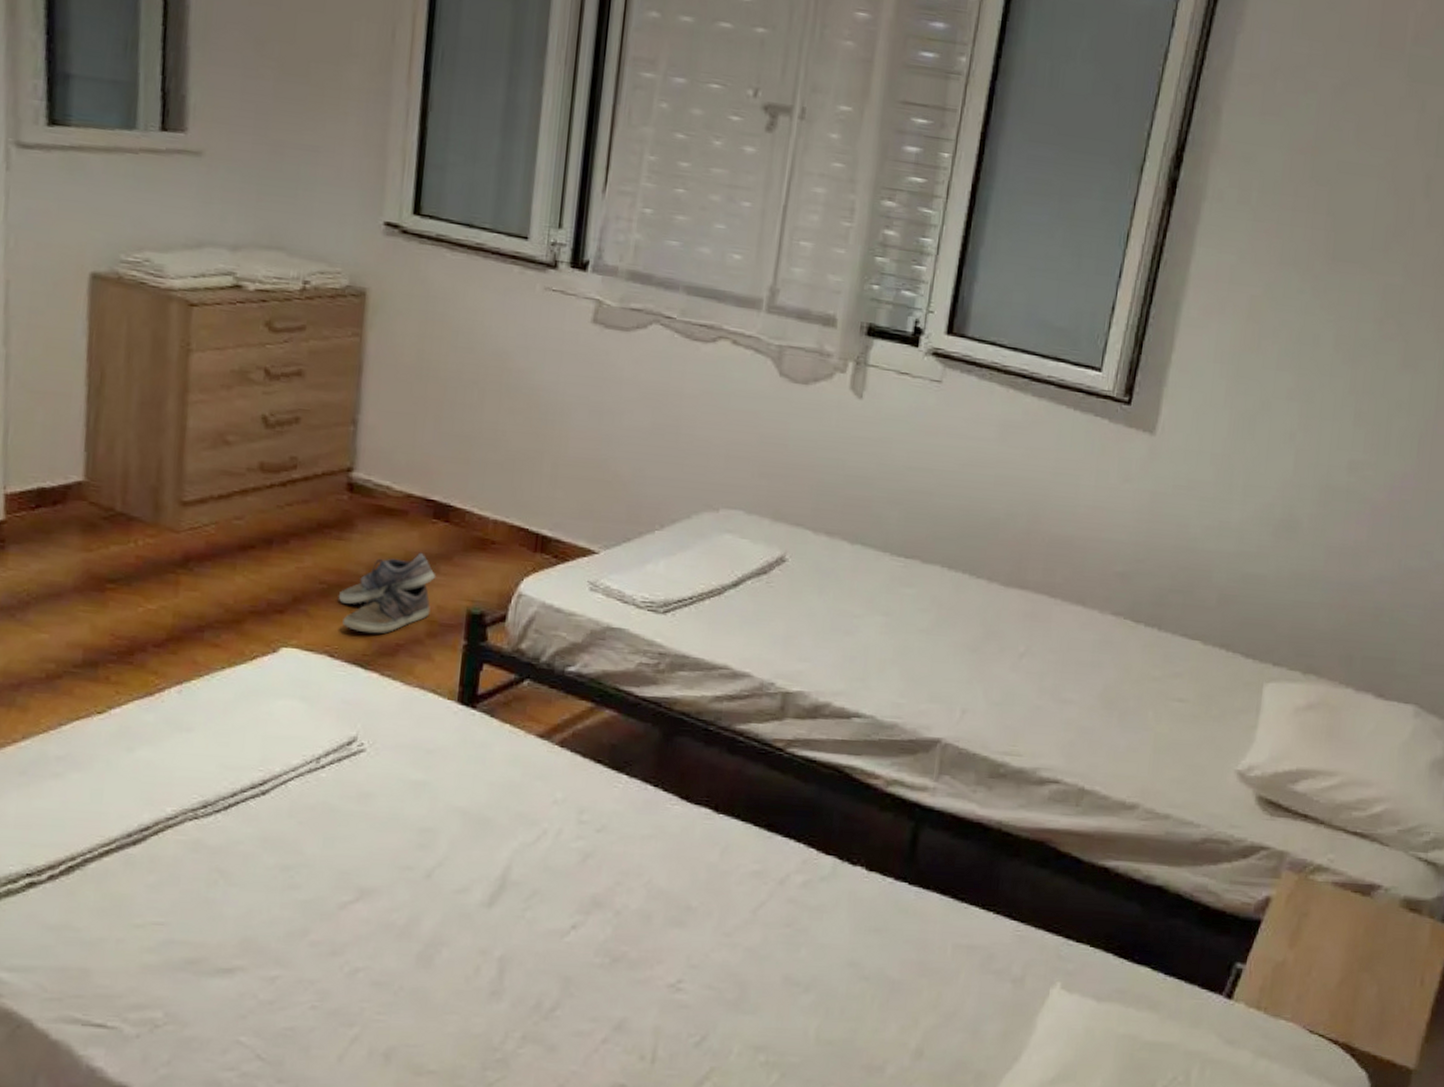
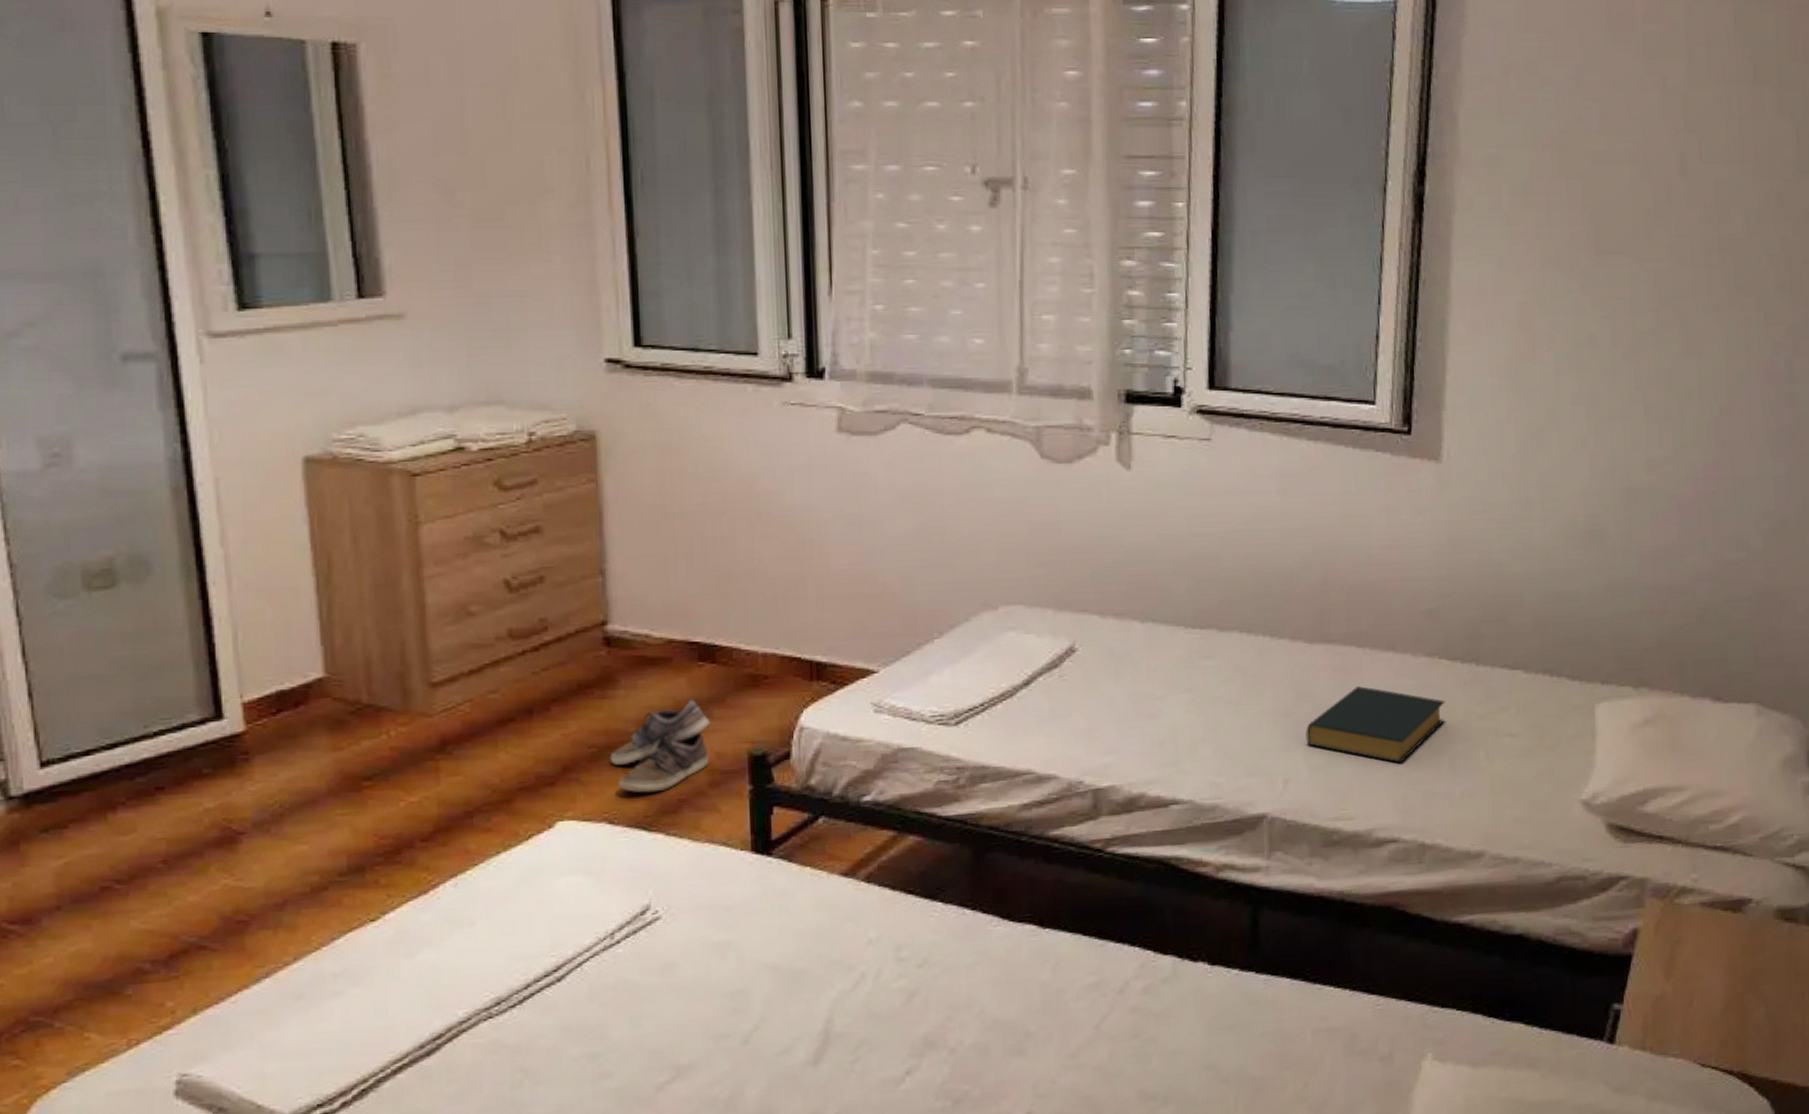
hardback book: none [988,633,1124,711] -> present [1306,686,1446,764]

